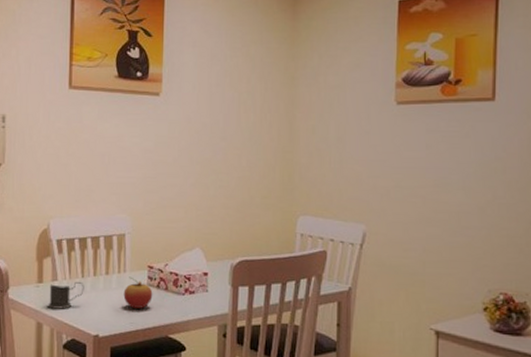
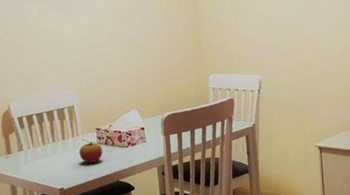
mug: present [48,281,84,309] -> none [17,148,47,173]

